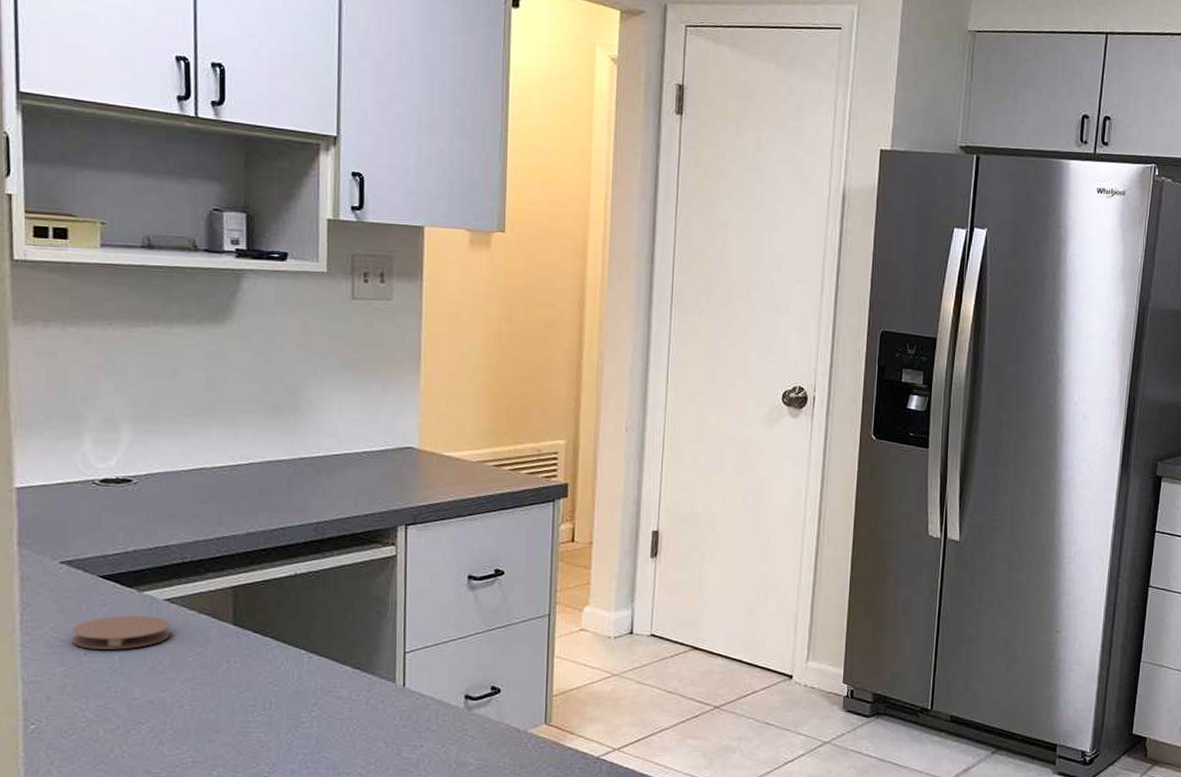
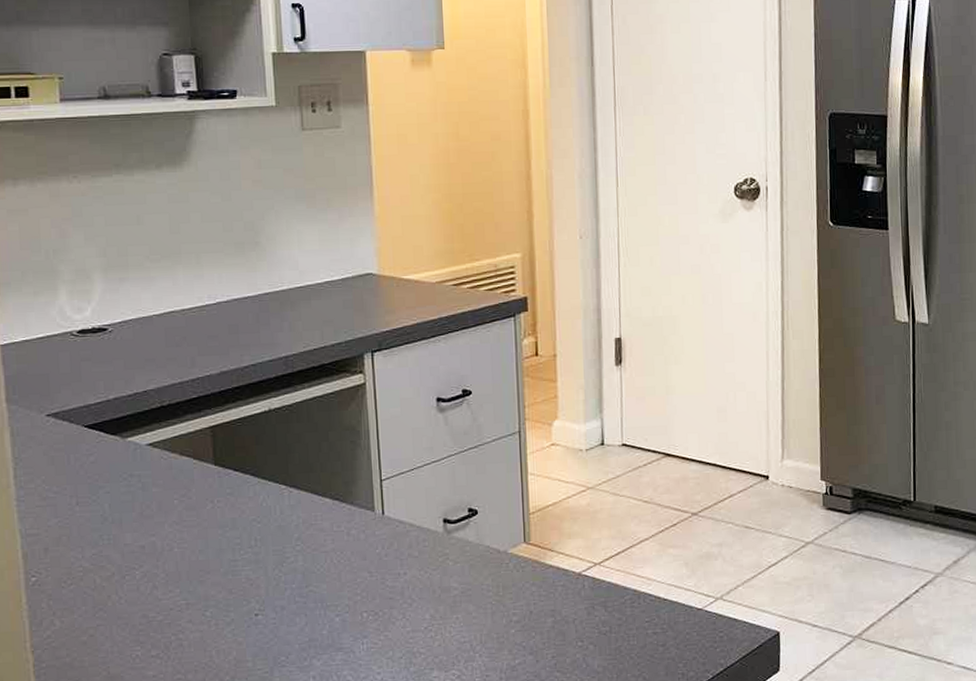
coaster: present [71,615,171,650] -> none [62,461,156,499]

